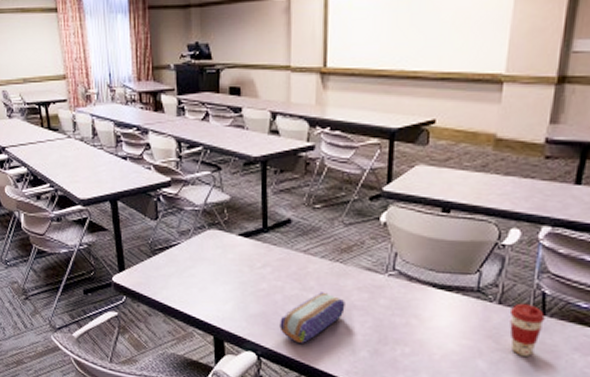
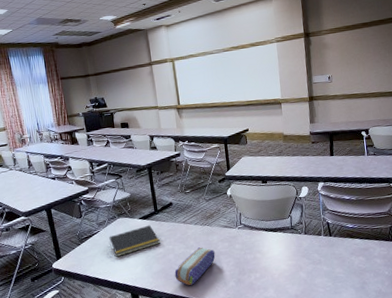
notepad: none [192,246,265,283] -> present [109,224,160,257]
coffee cup: present [509,303,545,356] -> none [311,231,332,265]

